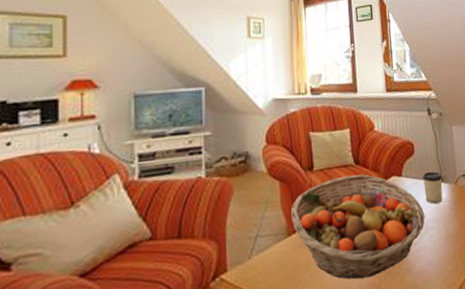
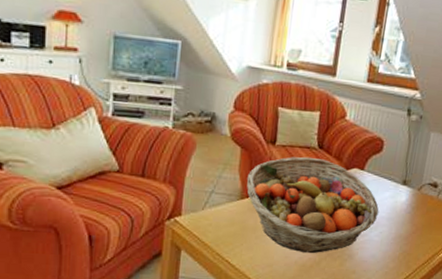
cup: present [422,171,443,204] -> none [383,171,407,204]

